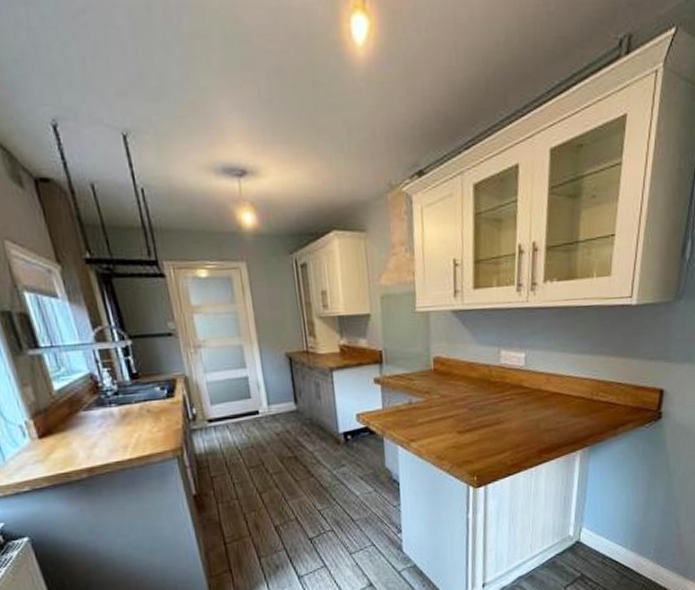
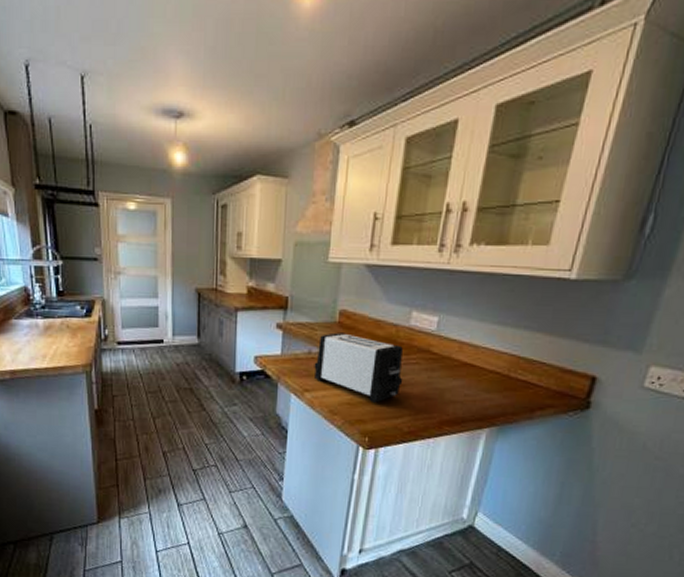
toaster: none [416,379,501,442] -> present [314,332,403,403]

